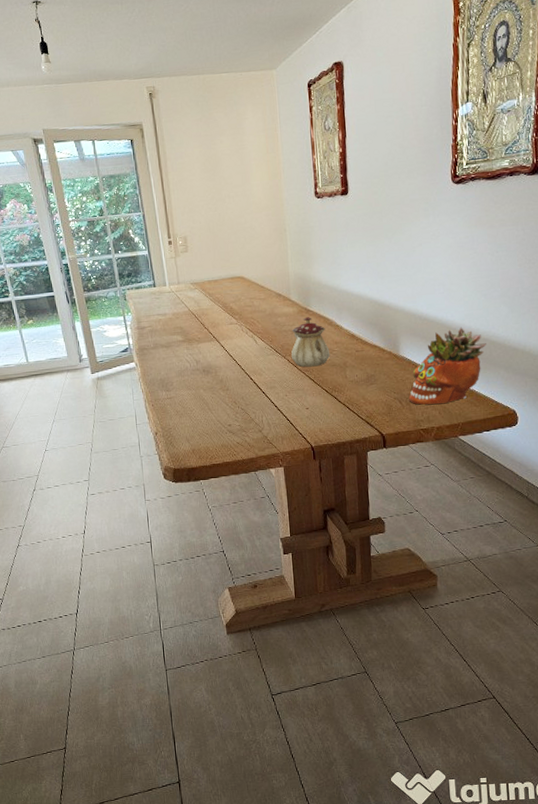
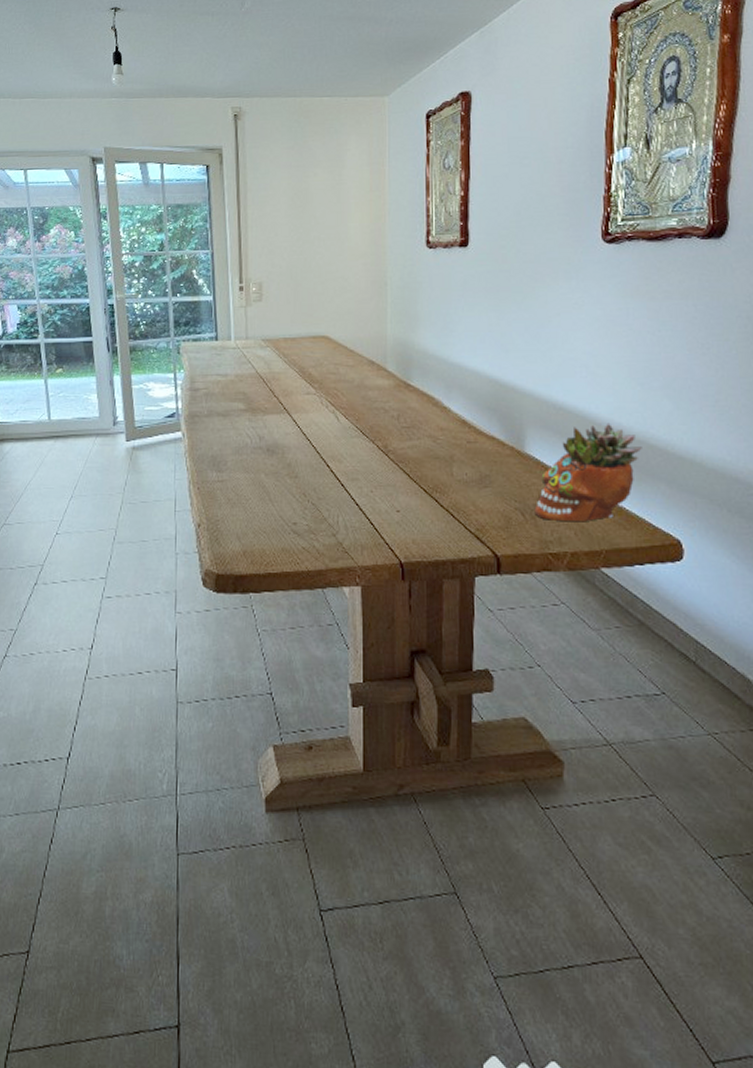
teapot: present [291,317,331,367] -> none [383,393,433,457]

